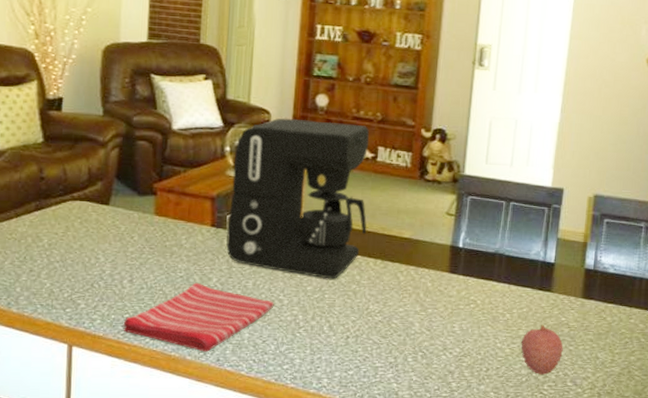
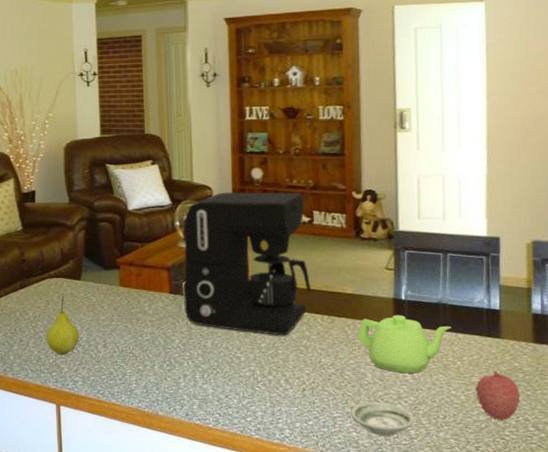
fruit: none [62,222,102,290] -> present [46,296,80,355]
dish towel: present [123,282,274,352] -> none [101,344,233,408]
saucer: none [394,352,457,387] -> present [351,401,414,435]
teapot: none [409,262,506,324] -> present [357,314,452,374]

